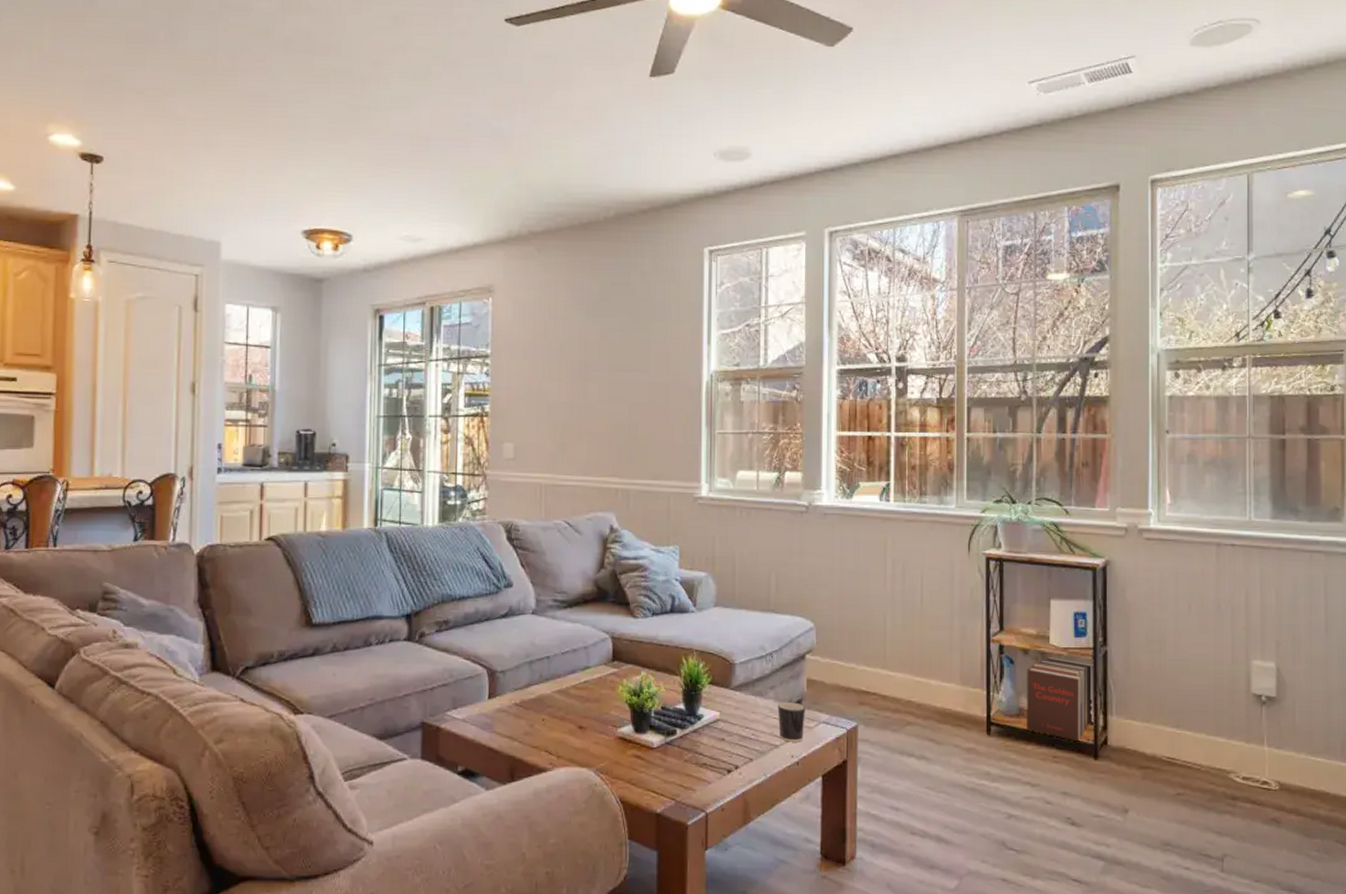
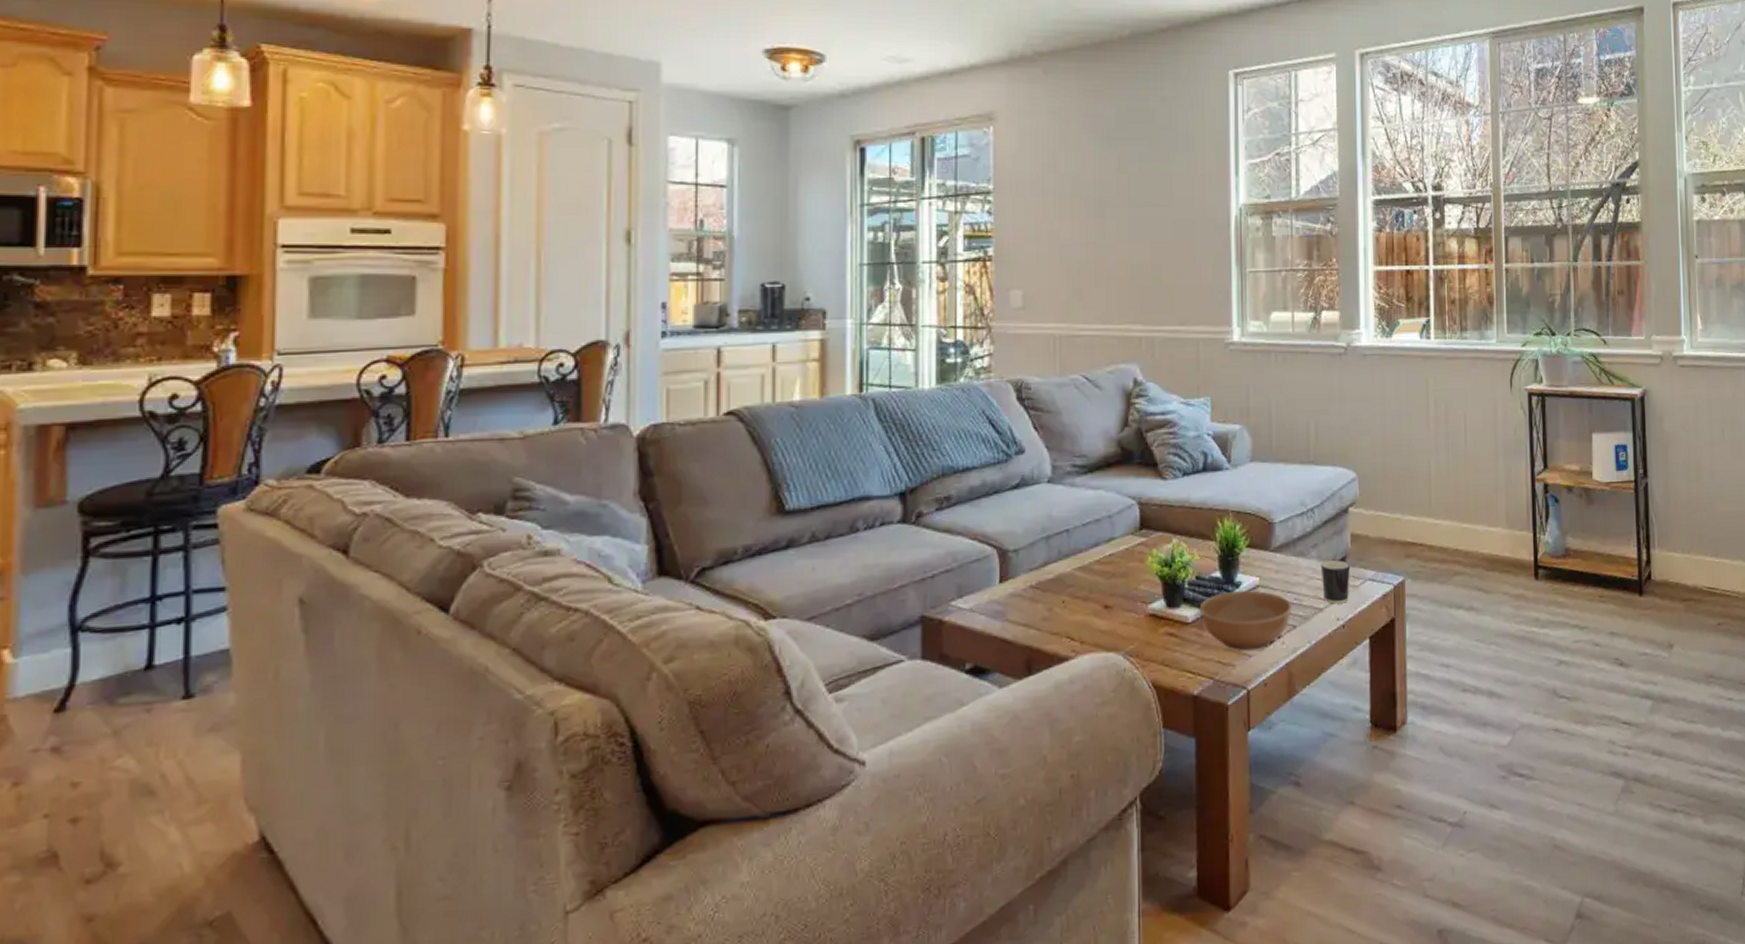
bowl: none [664,723,750,778] -> present [1199,590,1293,651]
books: present [1027,657,1096,742] -> none [1572,493,1639,579]

